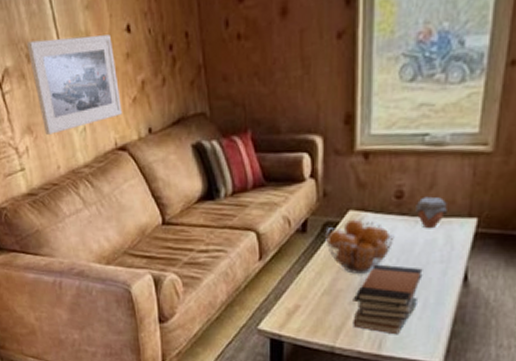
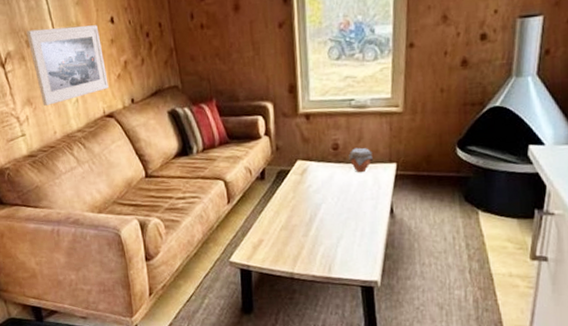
fruit basket: present [325,219,395,274] -> none [280,167,334,212]
book stack: present [353,264,423,335] -> none [305,202,359,260]

